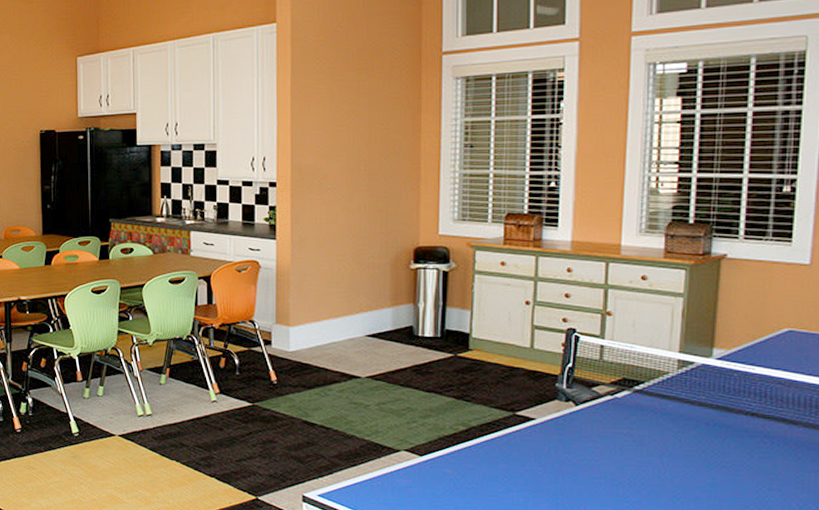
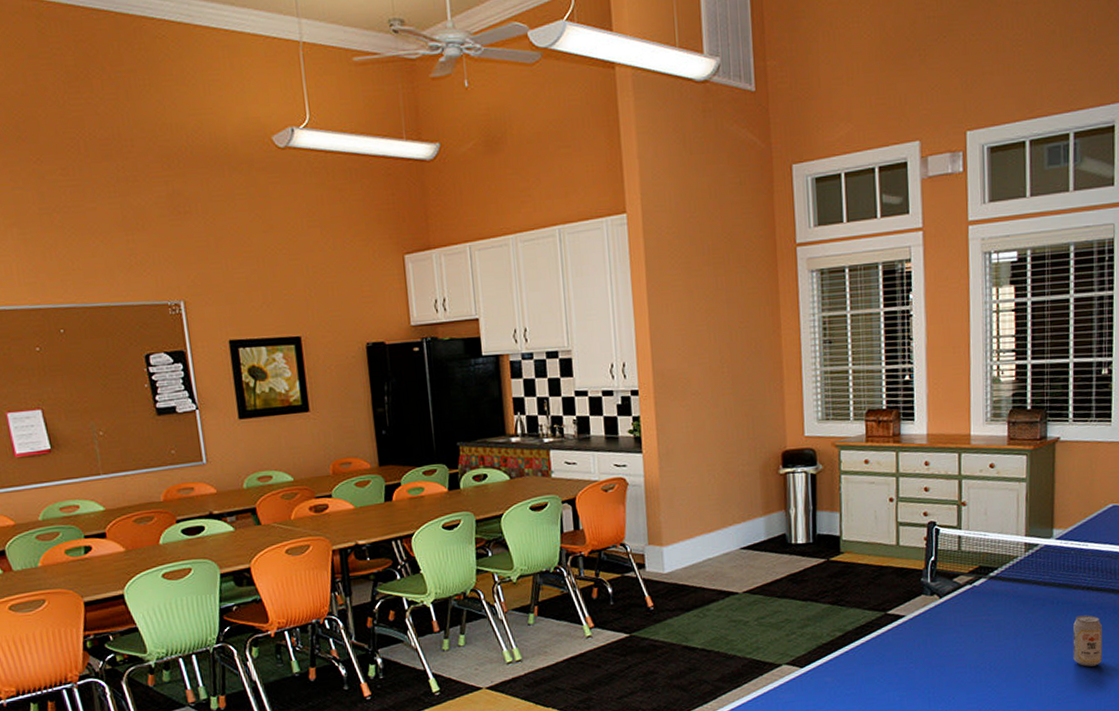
beverage can: none [730,442,768,497] -> present [1072,615,1103,667]

